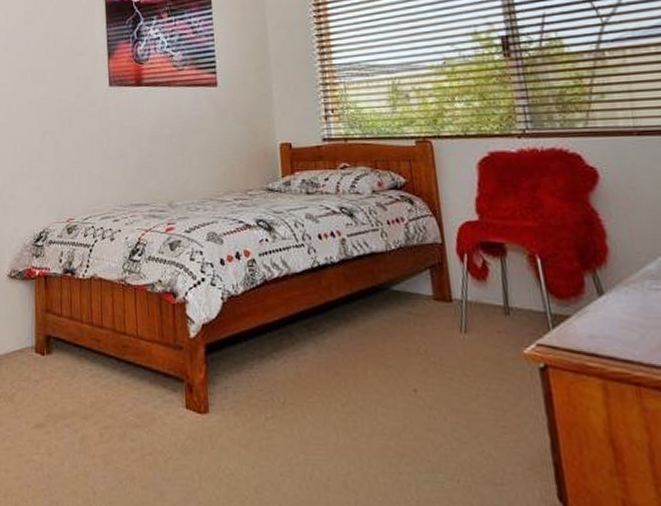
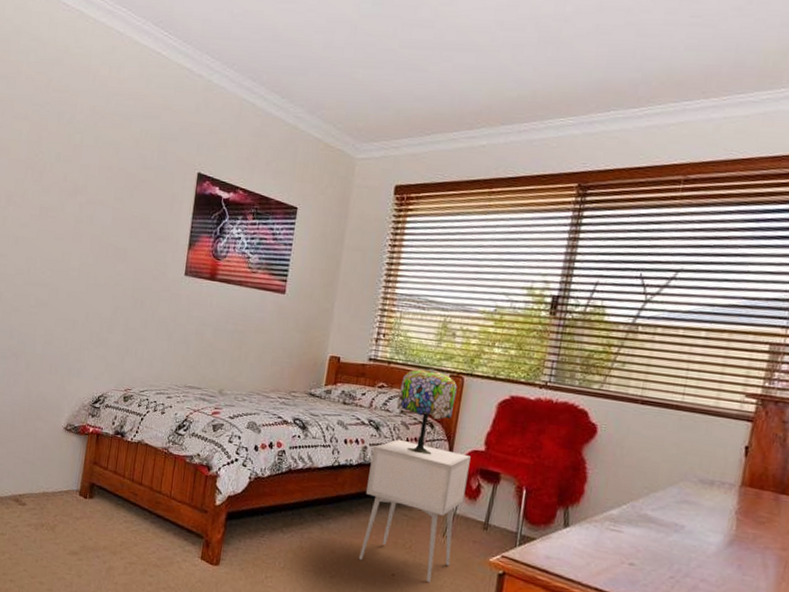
nightstand: none [352,223,478,394] -> present [358,439,471,583]
table lamp: none [364,138,431,236] -> present [396,368,458,455]

